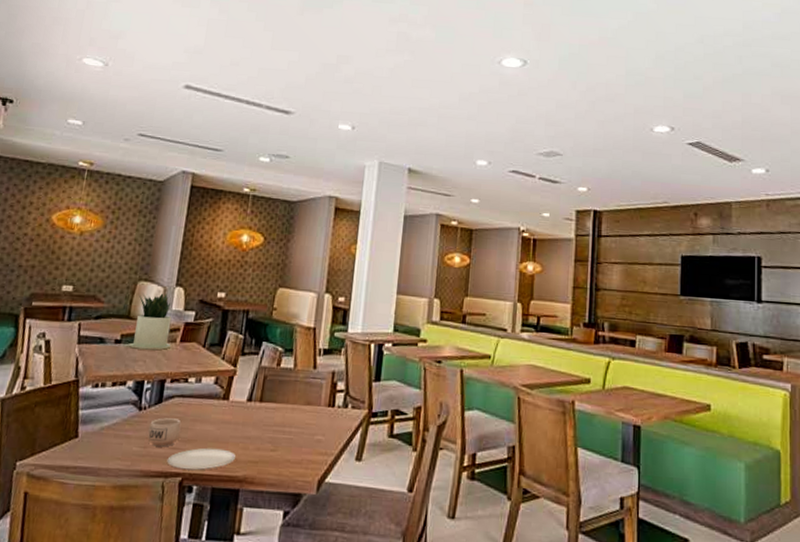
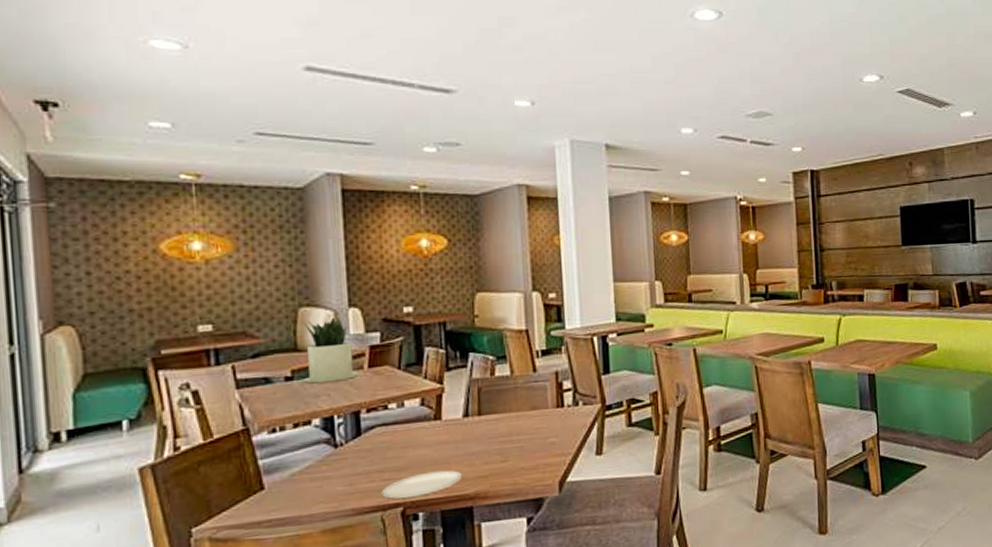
mug: present [146,418,182,447] -> none [350,449,393,482]

